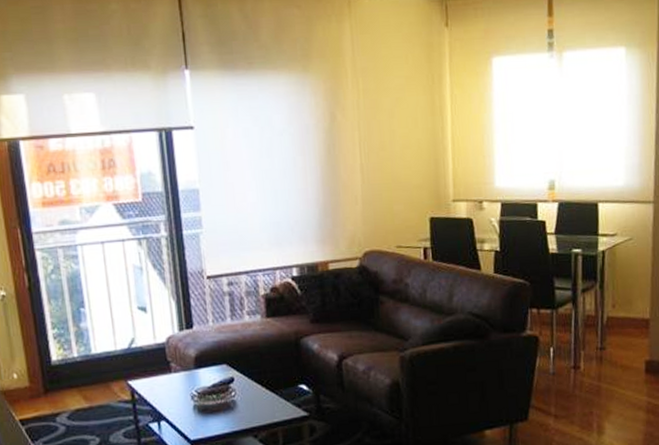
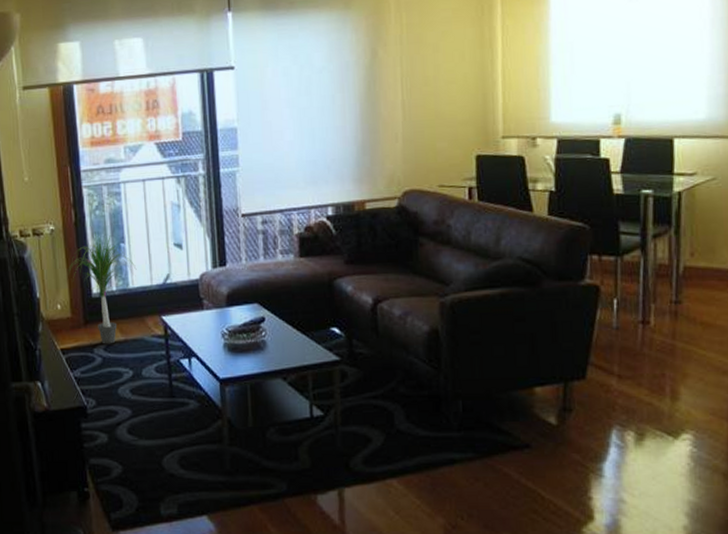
potted plant: none [22,296,99,413] -> present [66,231,137,344]

